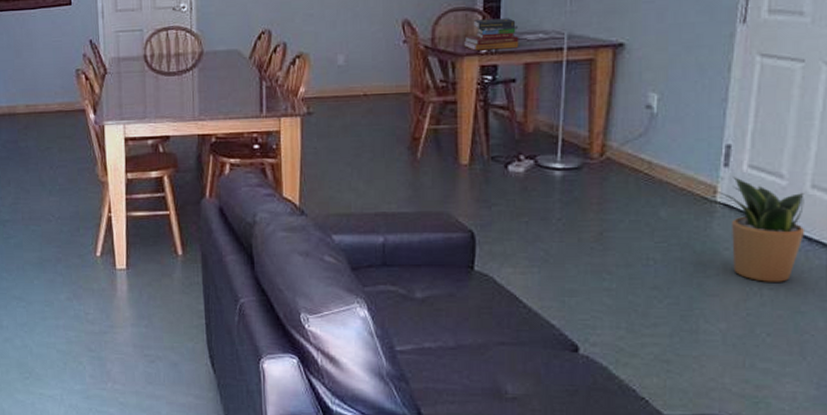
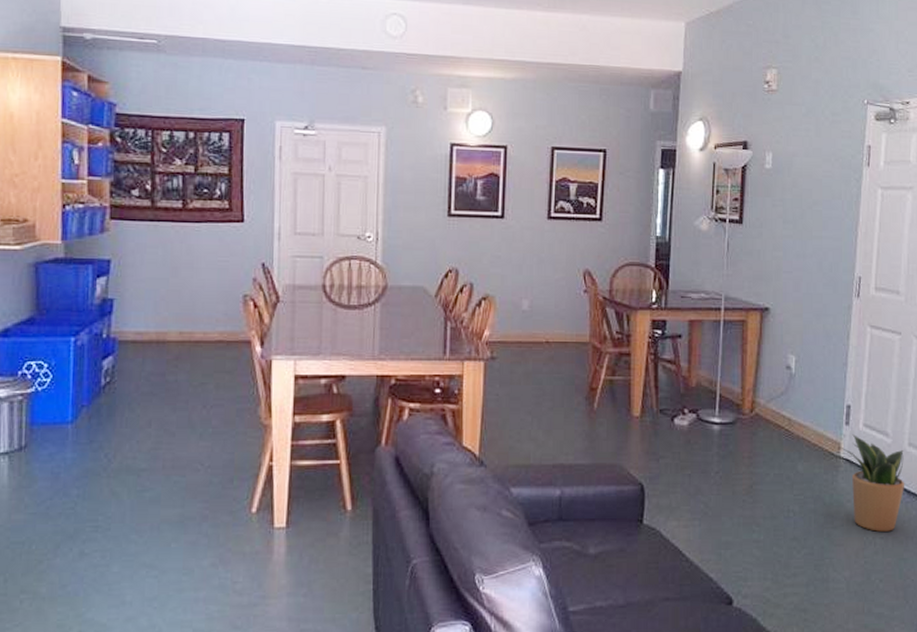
books: present [464,18,519,51] -> none [638,276,685,306]

